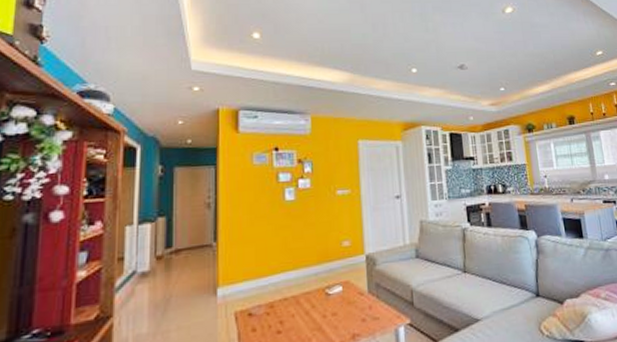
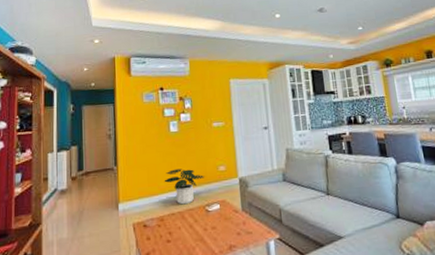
potted plant: none [275,244,326,288] -> present [164,169,205,205]

